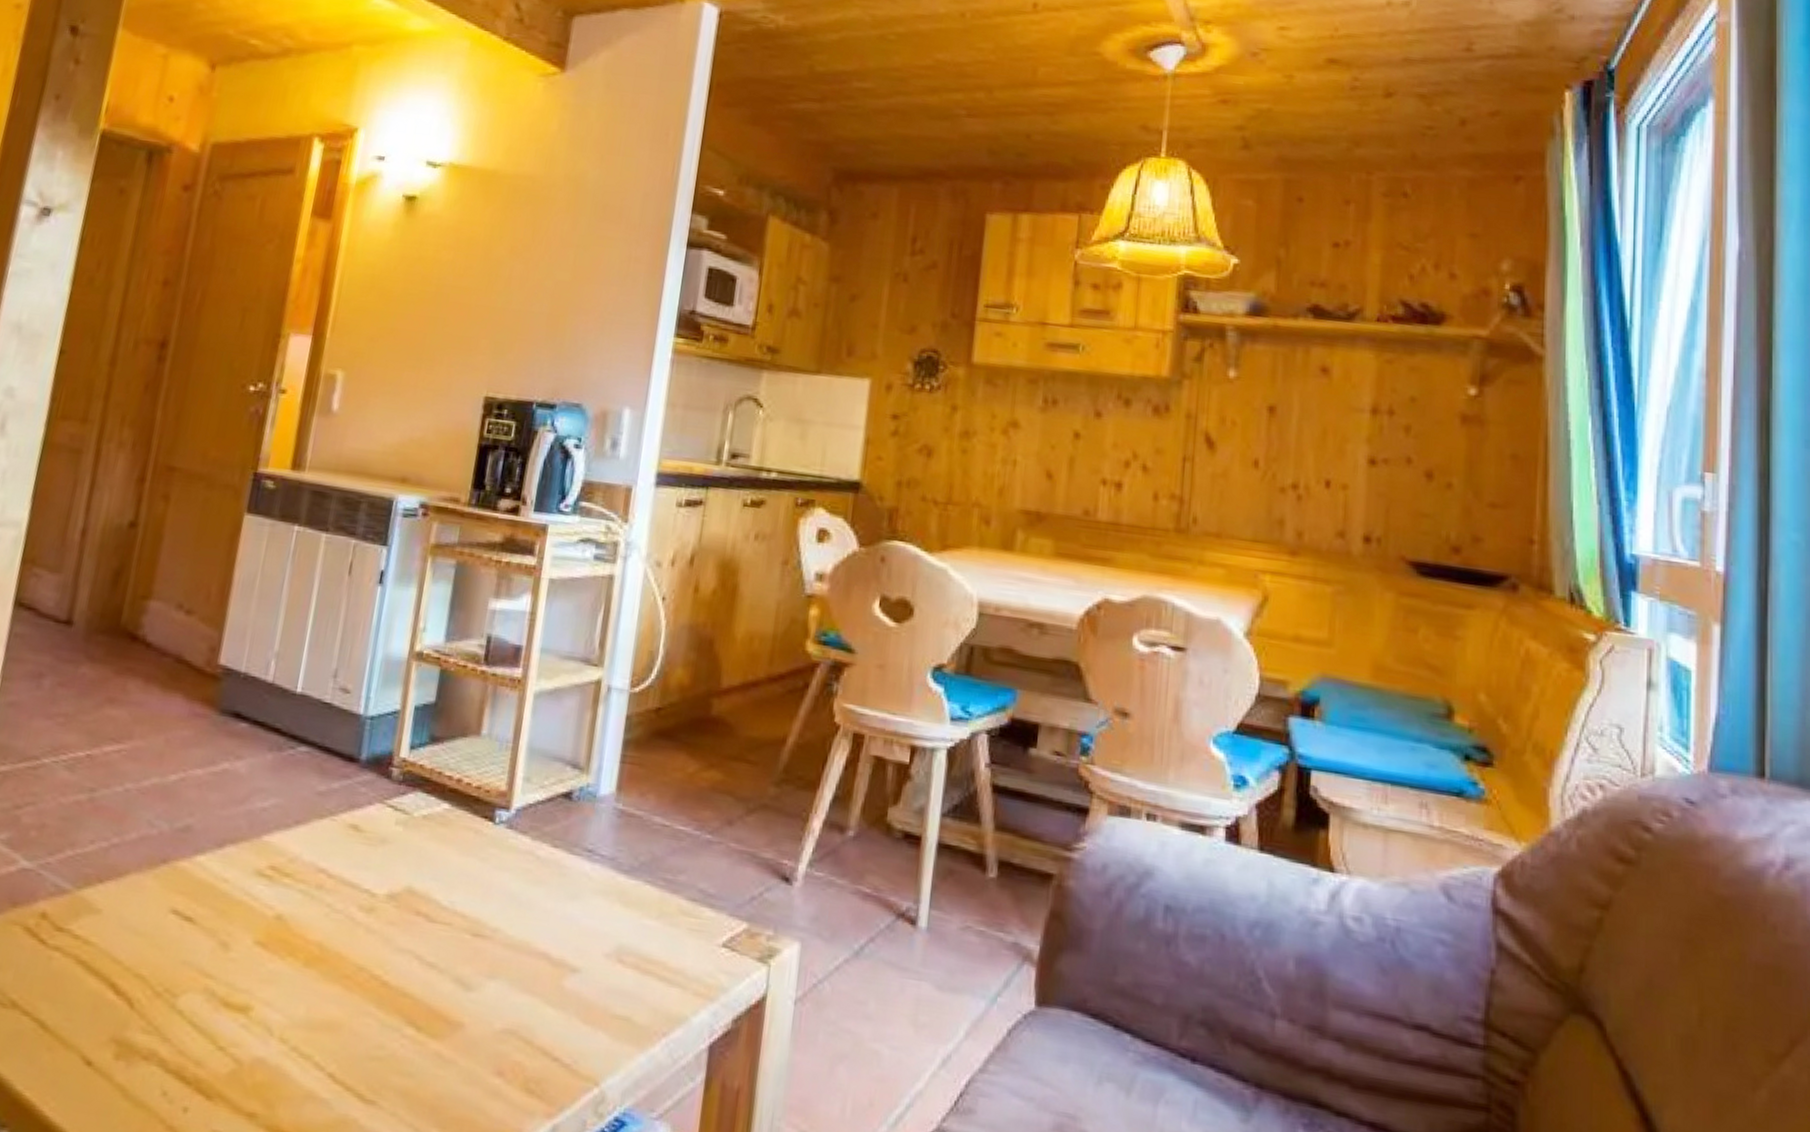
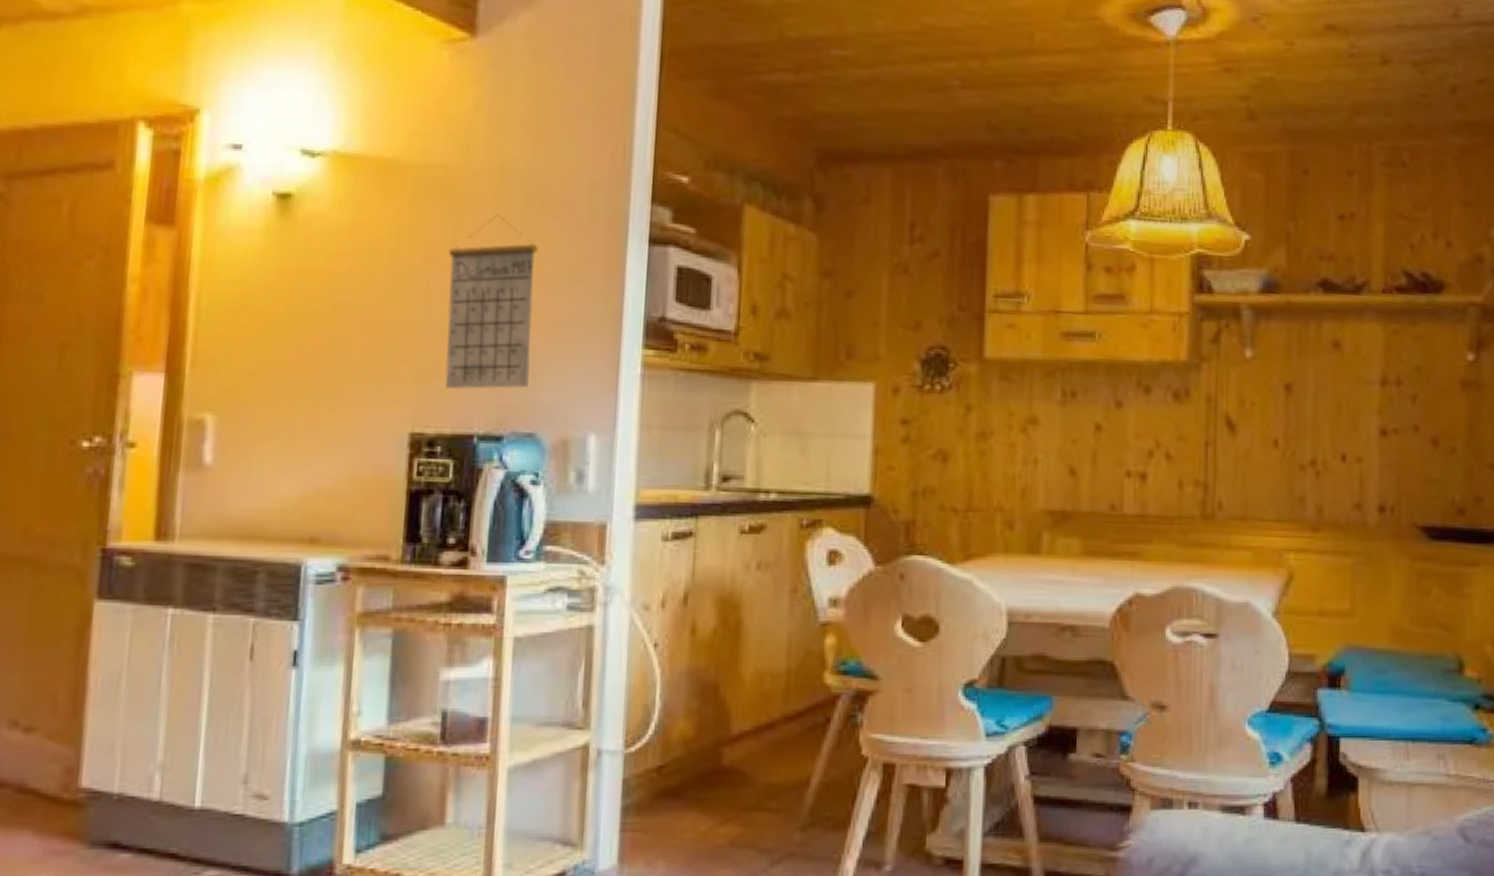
calendar: none [515,218,598,365] -> present [444,214,538,389]

